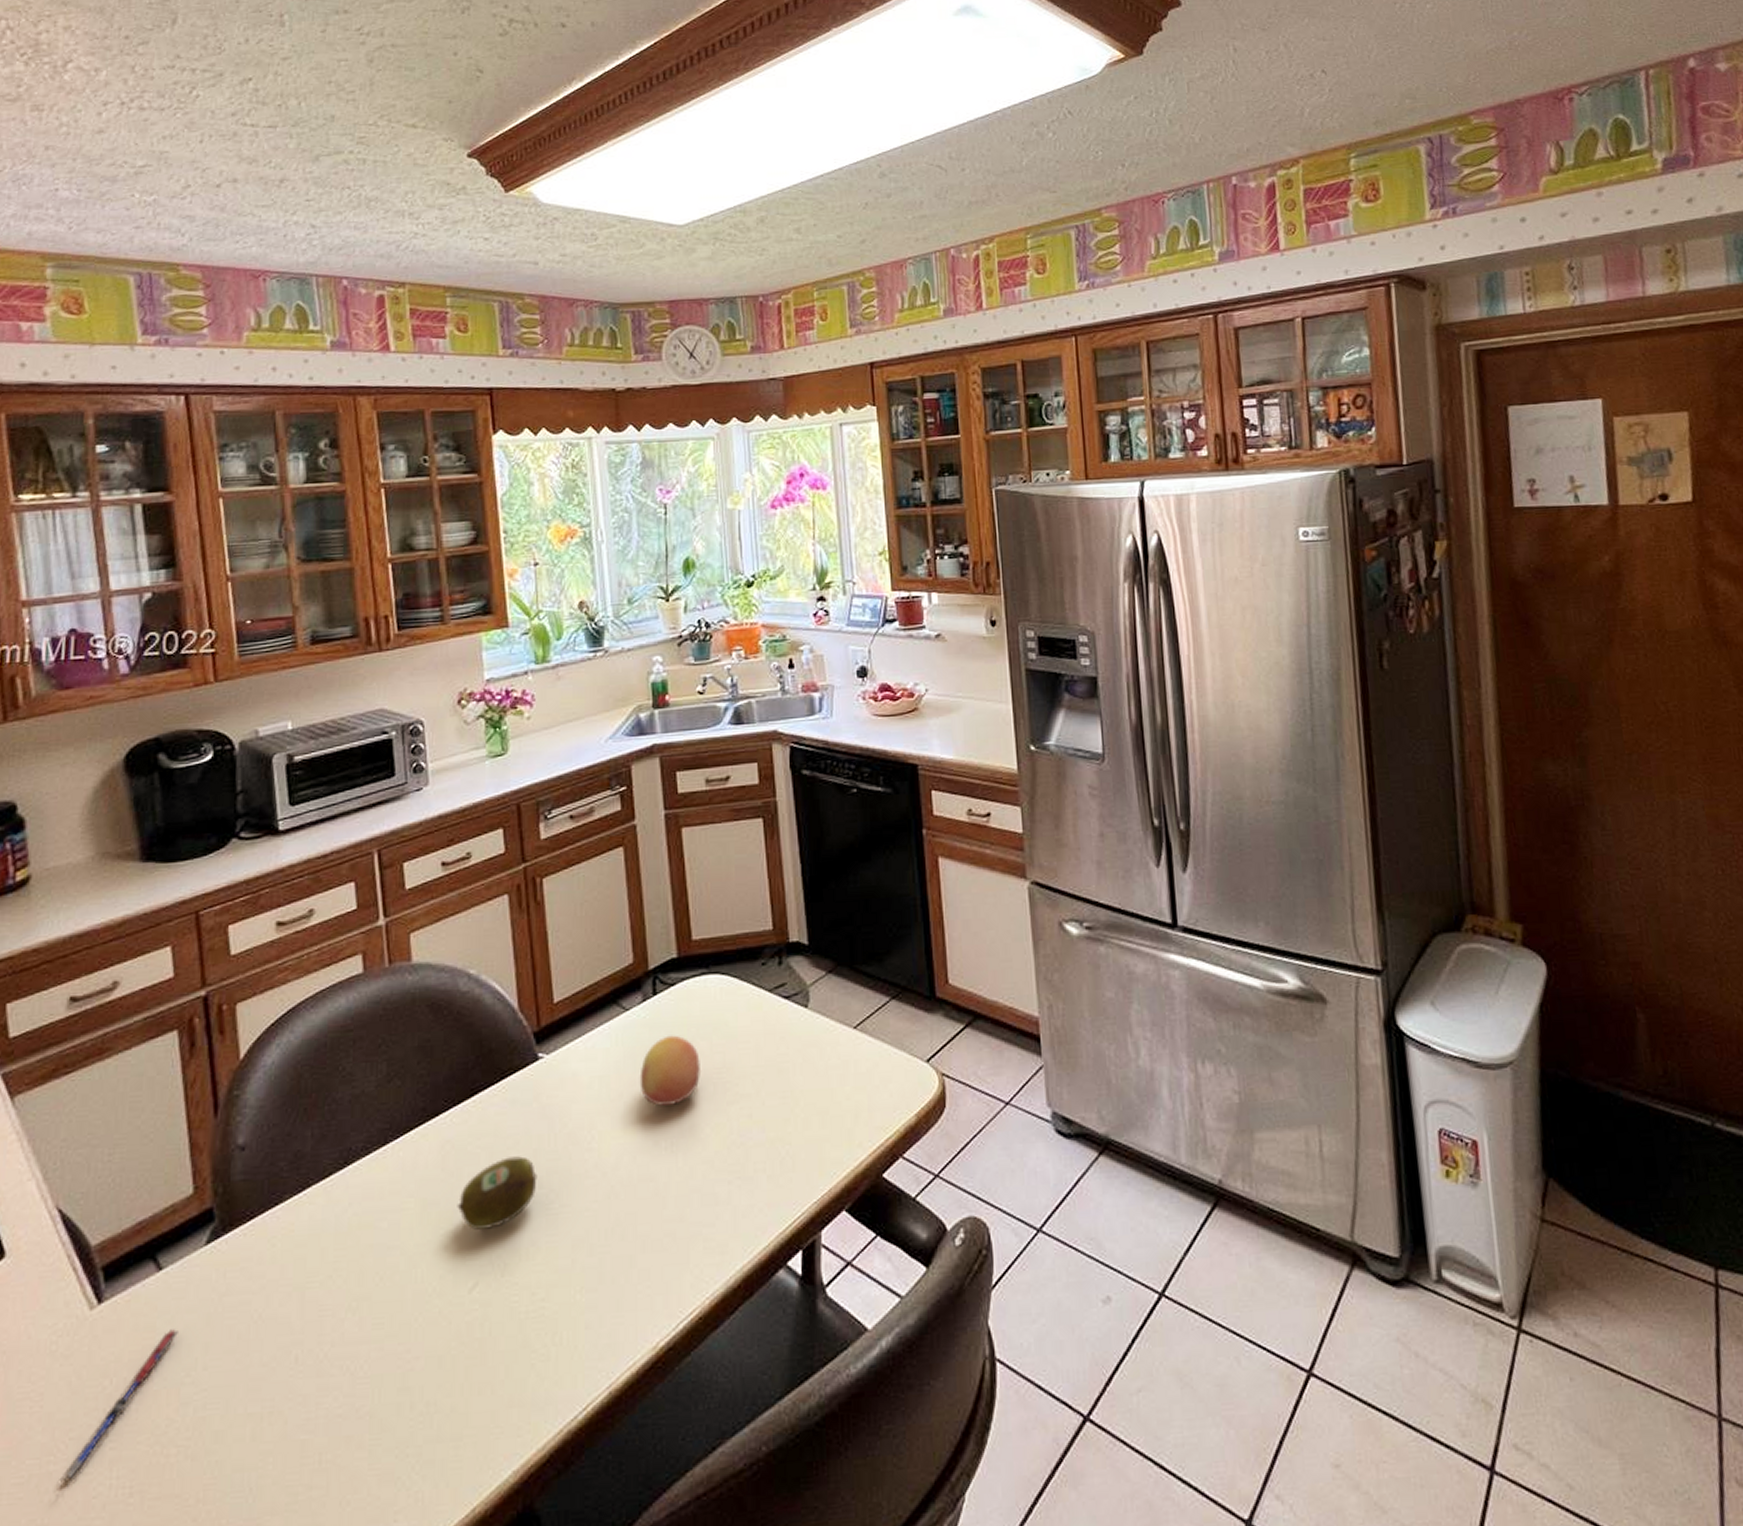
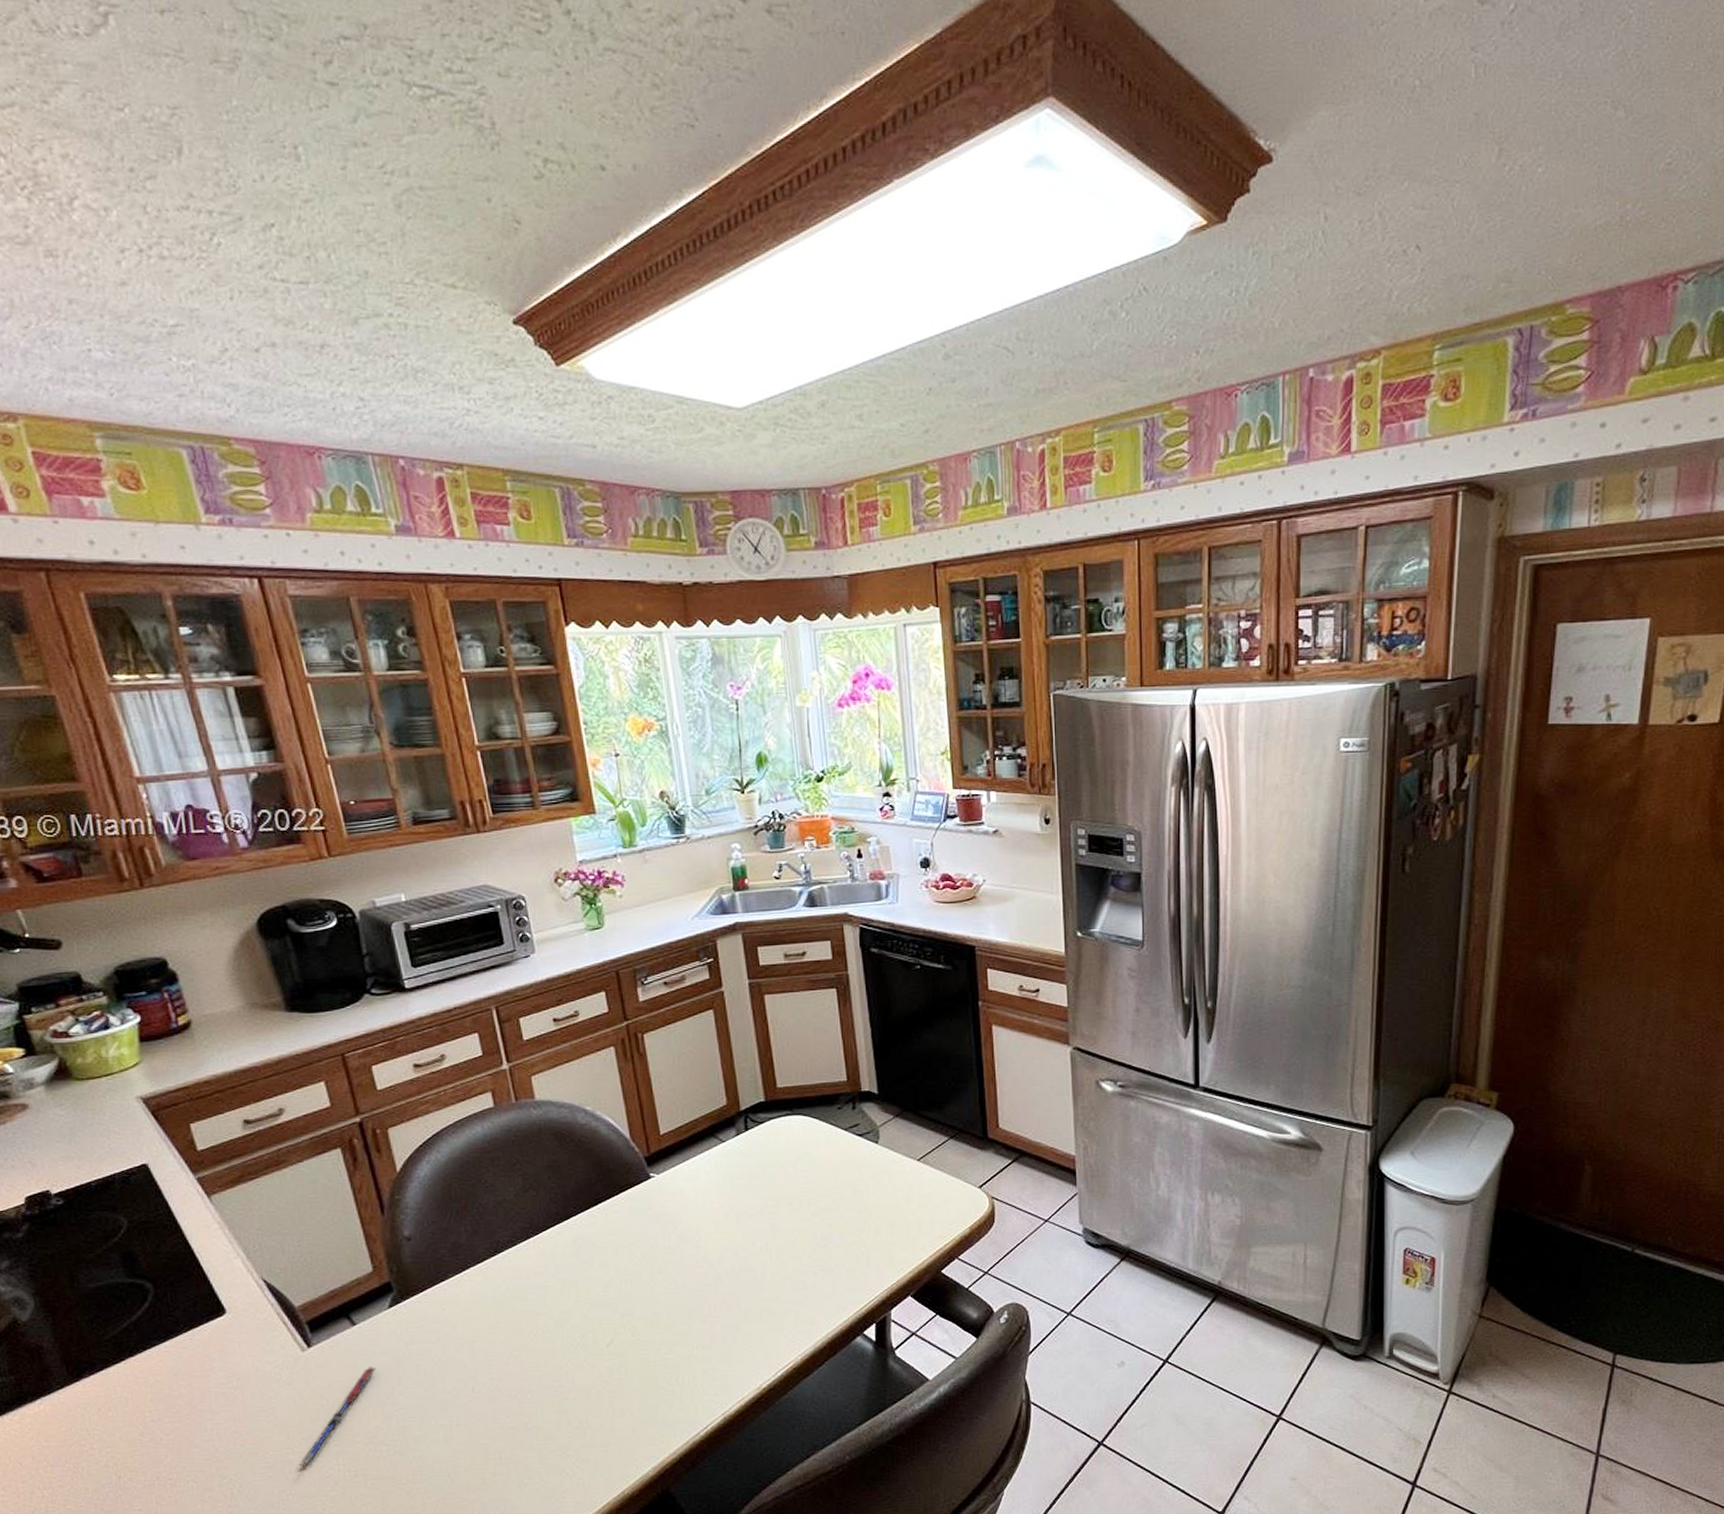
fruit: present [457,1156,537,1230] -> none [591,1250,656,1303]
fruit: present [639,1035,700,1106] -> none [736,1162,788,1216]

